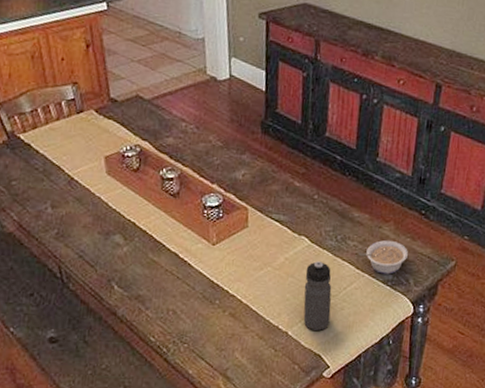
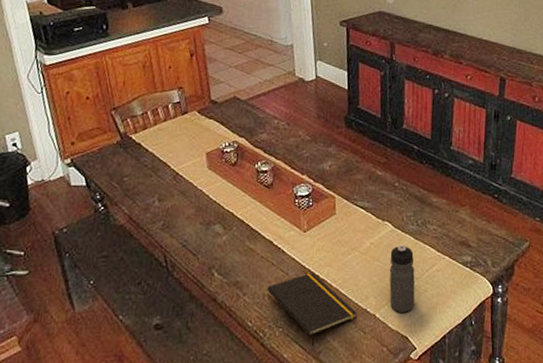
notepad: none [171,288,268,364] -> present [267,273,357,347]
legume: present [358,240,408,275] -> none [438,223,484,256]

